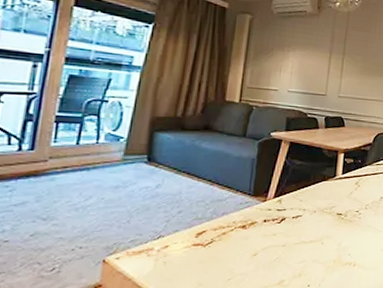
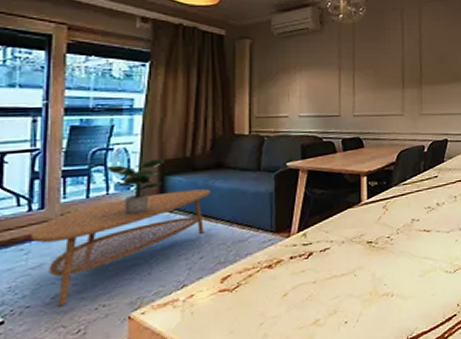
coffee table: none [16,147,196,244] -> present [30,189,210,307]
potted plant: none [99,114,157,163] -> present [106,158,165,214]

